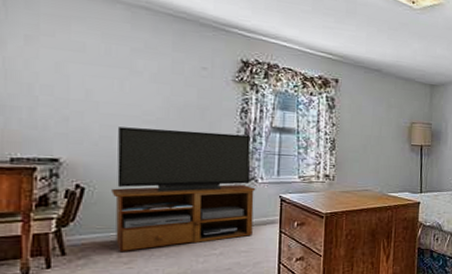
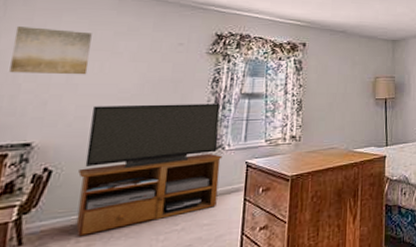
wall art: none [22,32,107,93] -> present [9,27,92,75]

